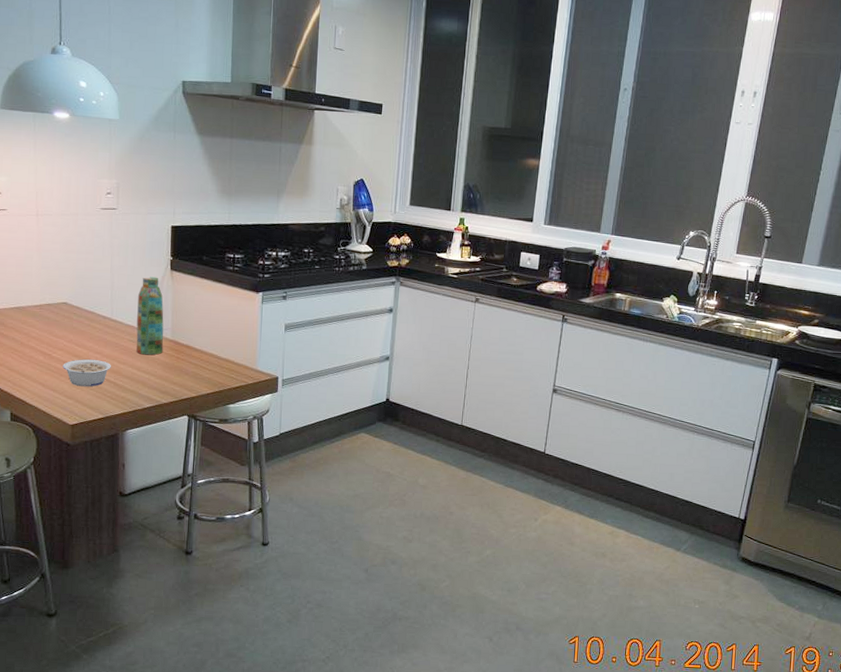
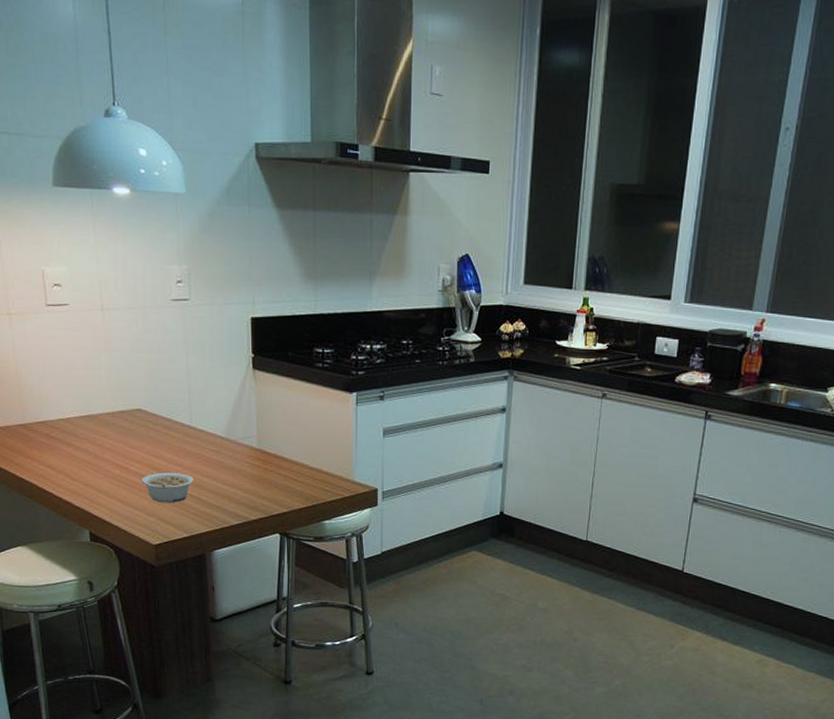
water bottle: present [136,276,164,355] -> none [218,377,249,467]

